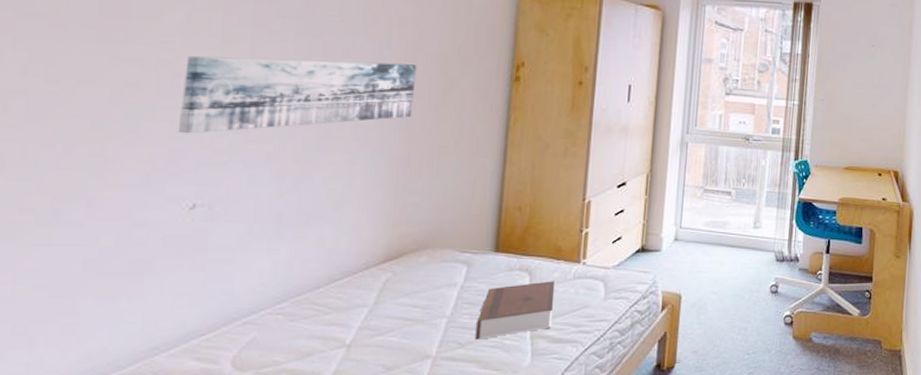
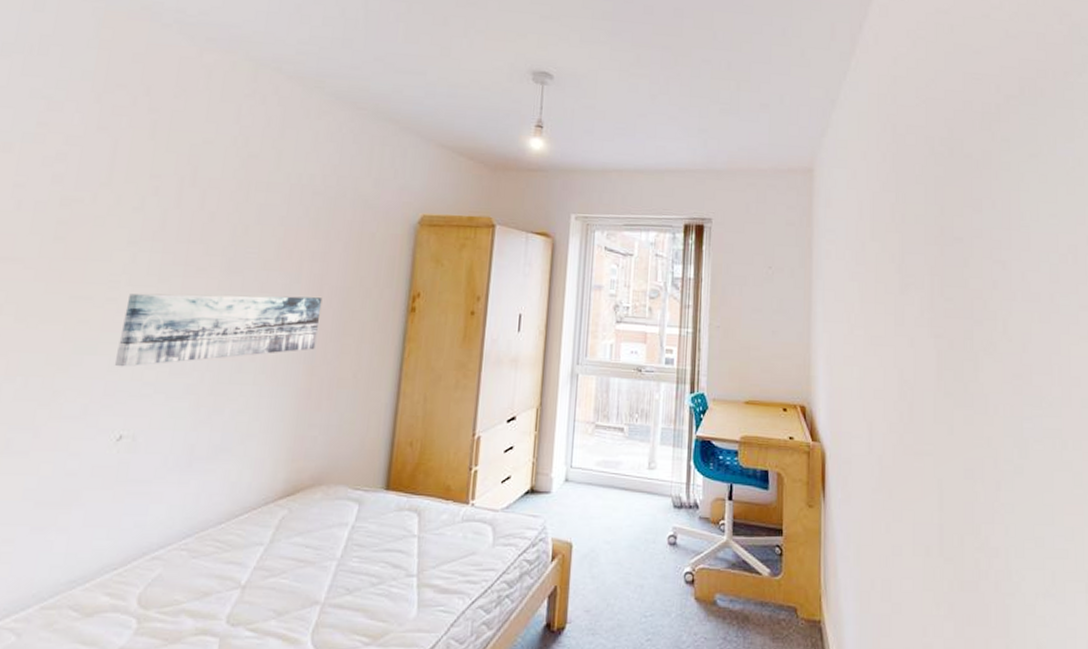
book: present [476,281,556,340] -> none [363,523,444,586]

